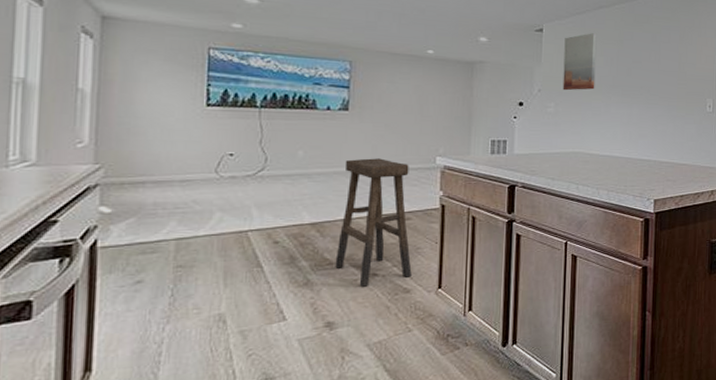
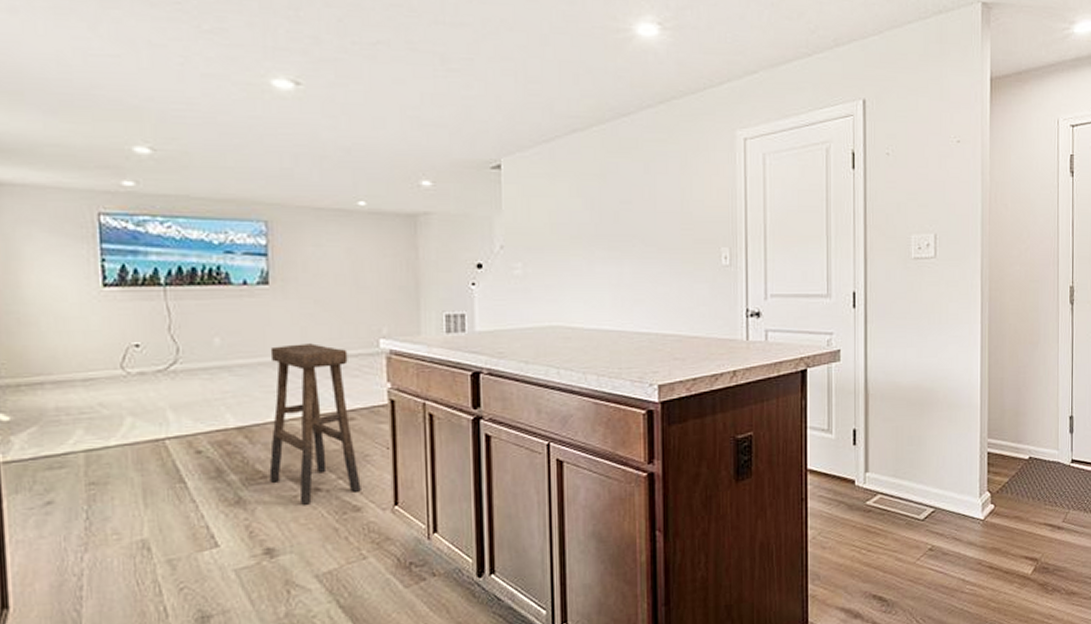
wall art: present [562,33,597,91] -> none [530,167,573,246]

